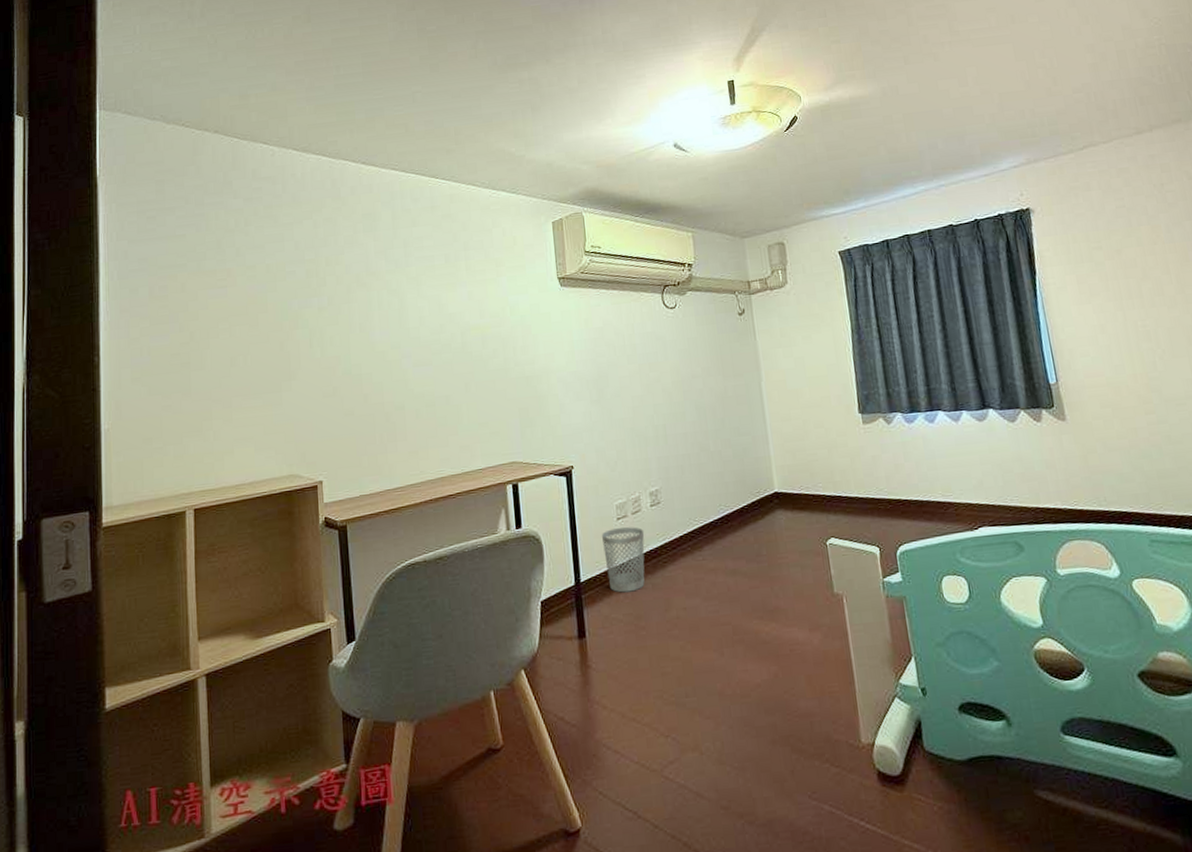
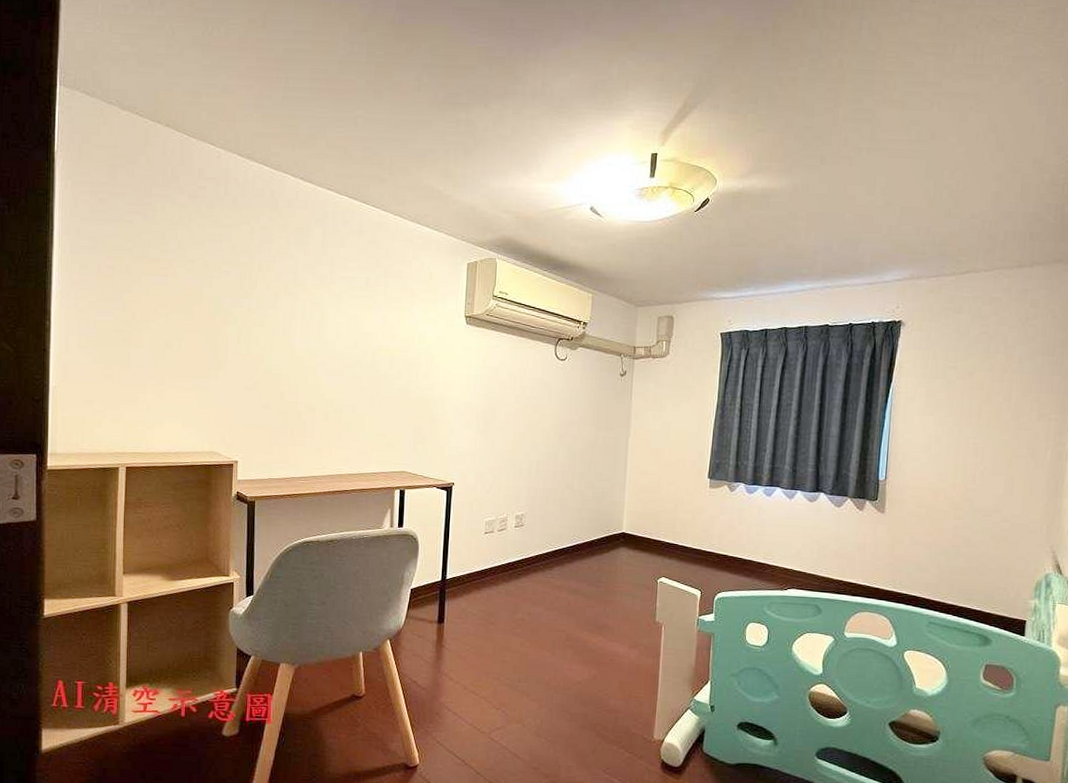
wastebasket: present [601,527,645,593] -> none [469,540,506,594]

